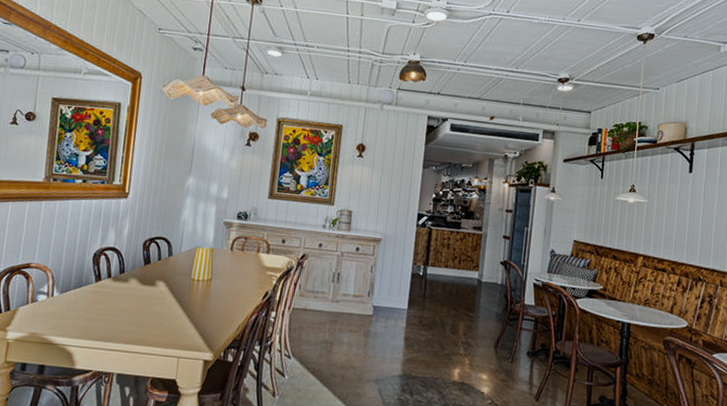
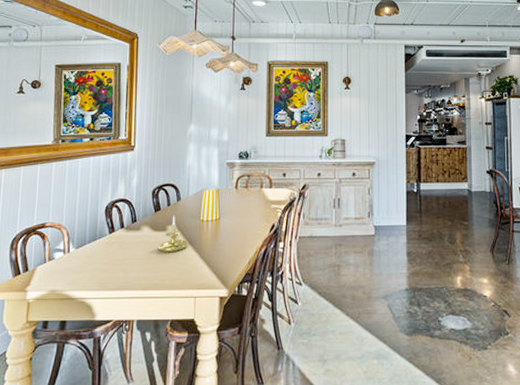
candle holder: none [144,270,177,309] -> present [158,215,188,253]

